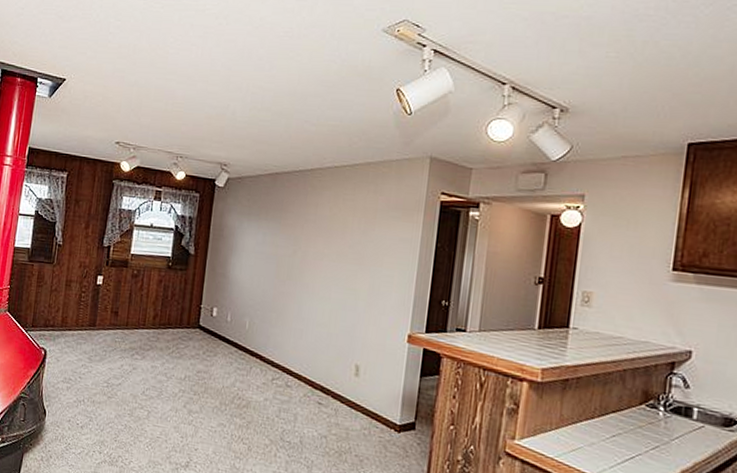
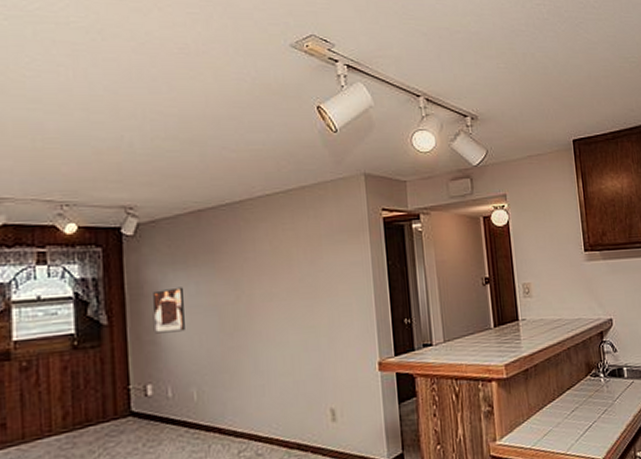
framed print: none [225,234,254,271] -> present [152,287,185,334]

